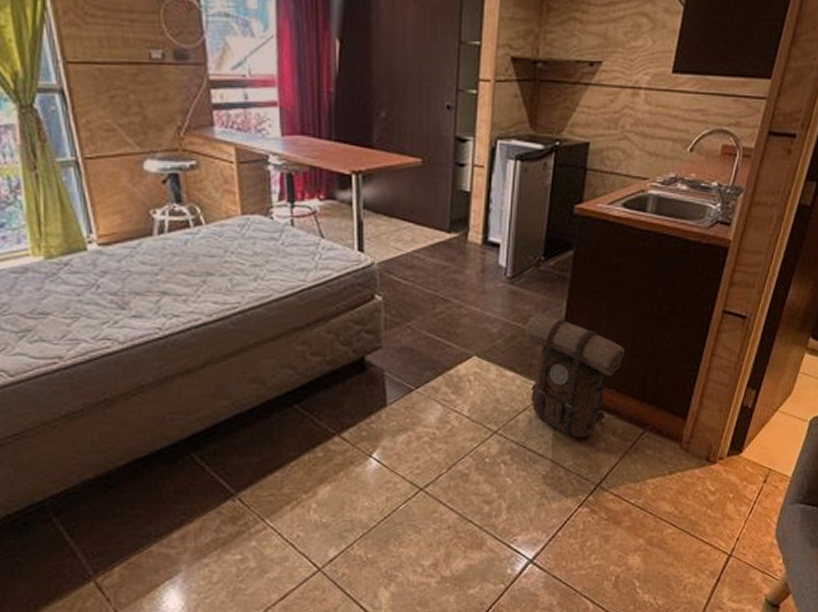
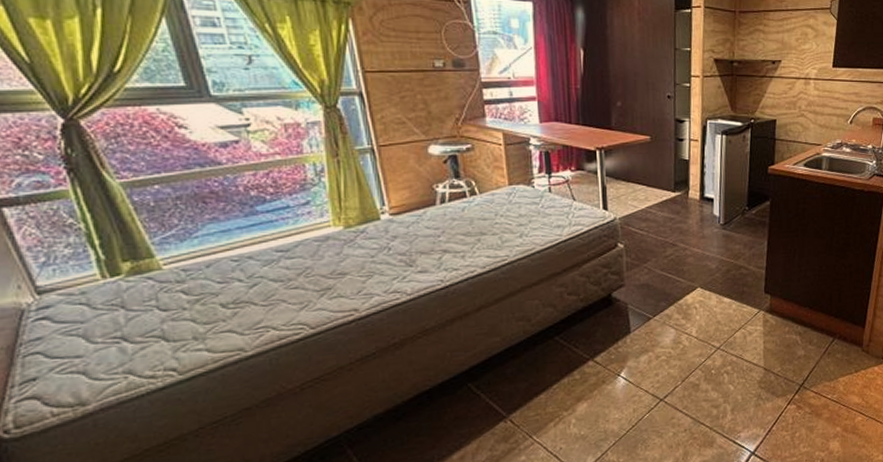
backpack: present [525,313,624,438] -> none [737,251,814,349]

